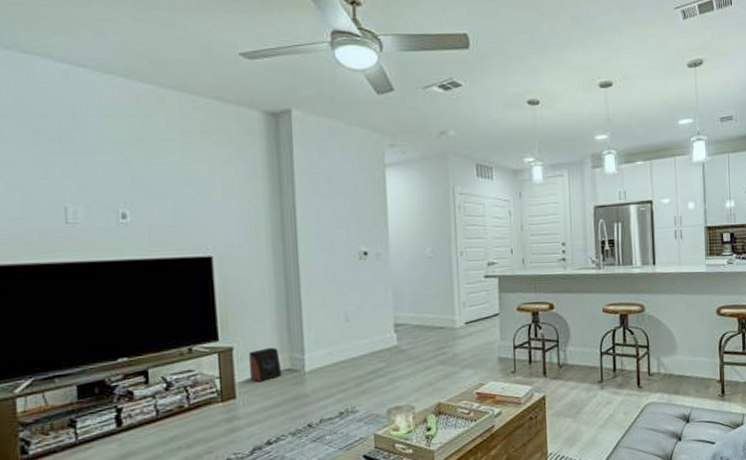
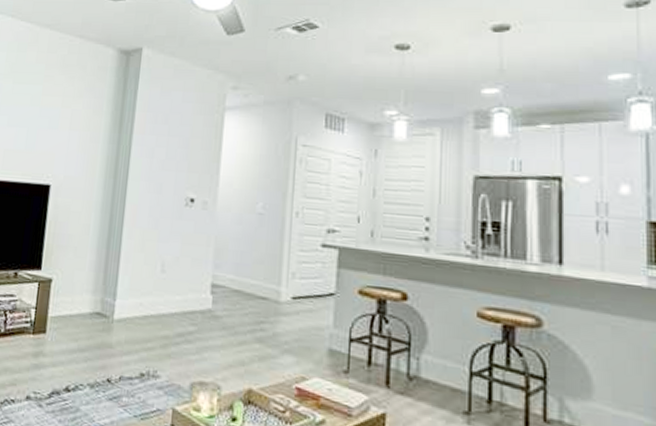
speaker: present [249,347,283,382] -> none [62,285,93,321]

